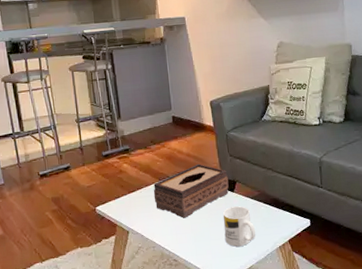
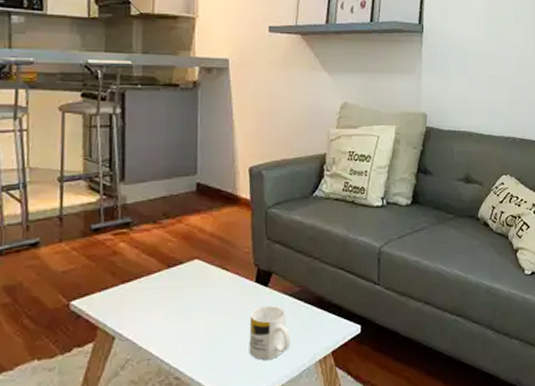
tissue box: present [153,163,229,218] -> none [157,247,262,320]

